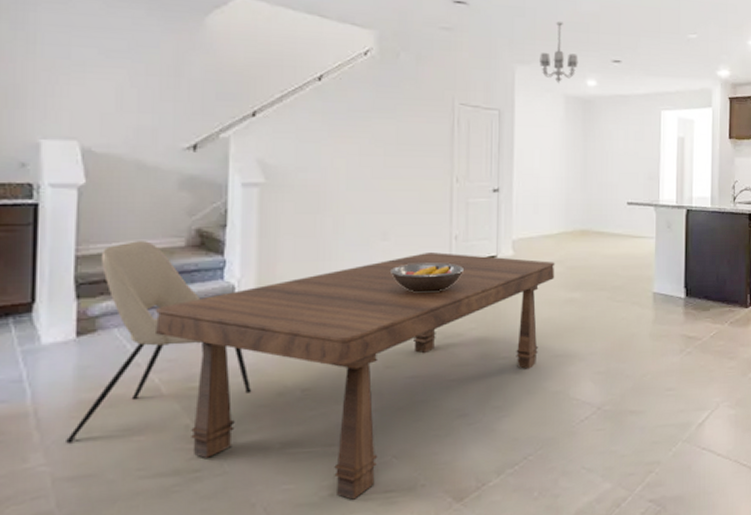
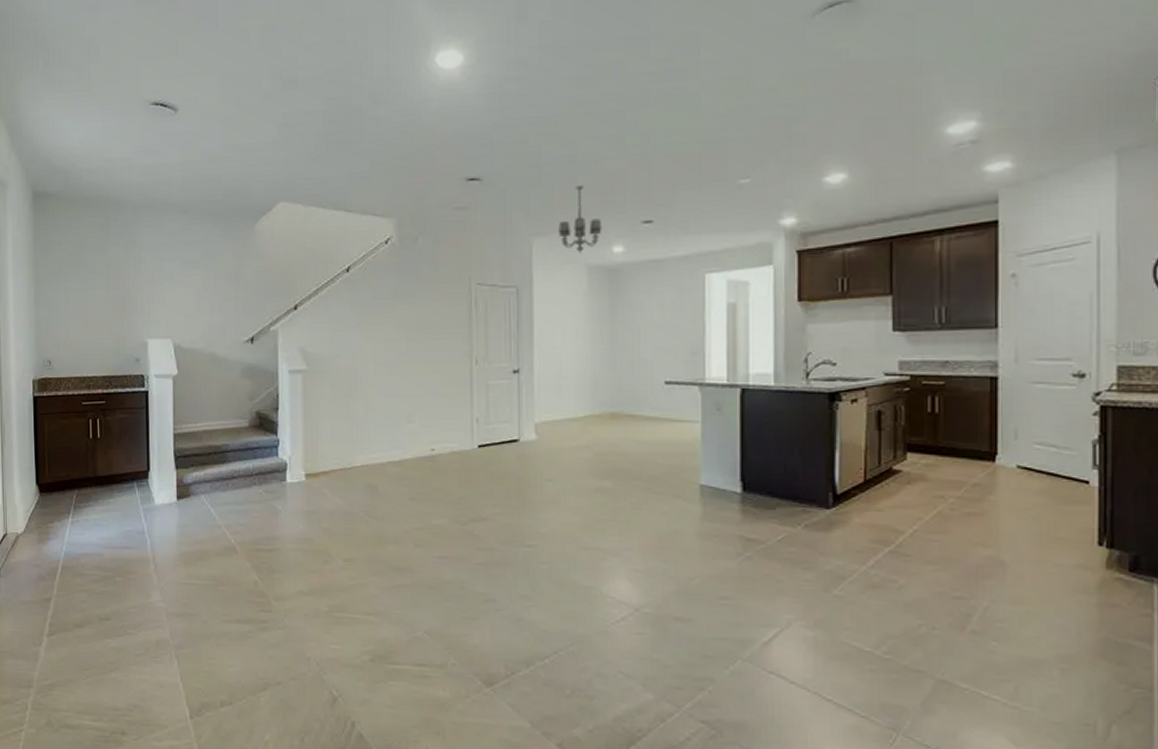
dining chair: present [66,241,252,442] -> none [174,422,304,585]
dining table: present [156,252,555,500] -> none [230,435,583,668]
fruit bowl: present [391,262,463,293] -> none [416,445,486,475]

